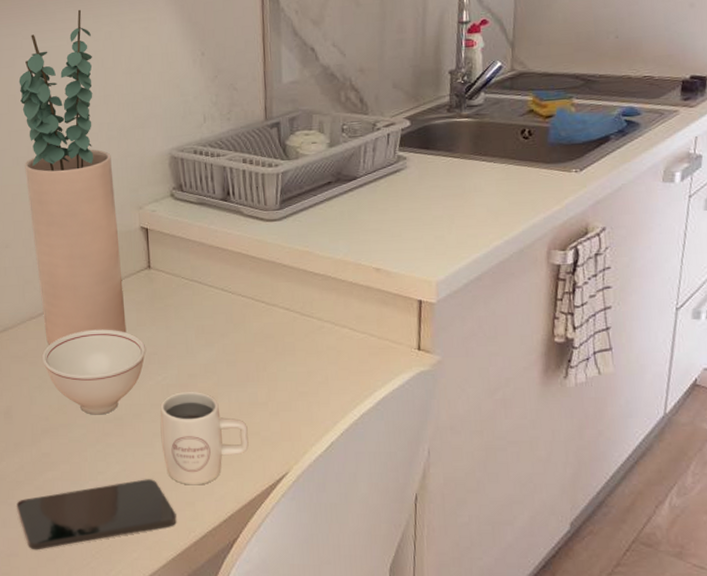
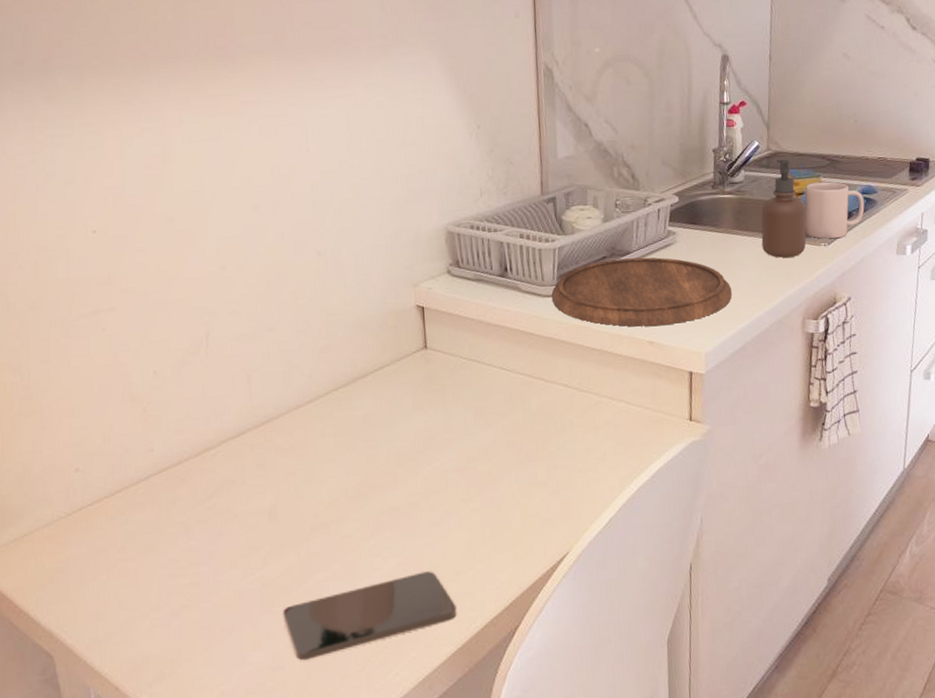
vase: present [19,9,127,345] -> none [283,77,402,435]
bowl: present [41,329,146,415] -> none [310,414,424,508]
mug: present [160,391,249,485] -> none [438,474,529,574]
cutting board: none [274,182,468,253] -> present [551,257,732,327]
soap dispenser: none [502,79,556,185] -> present [761,158,807,258]
mug: none [552,103,625,165] -> present [804,181,865,239]

